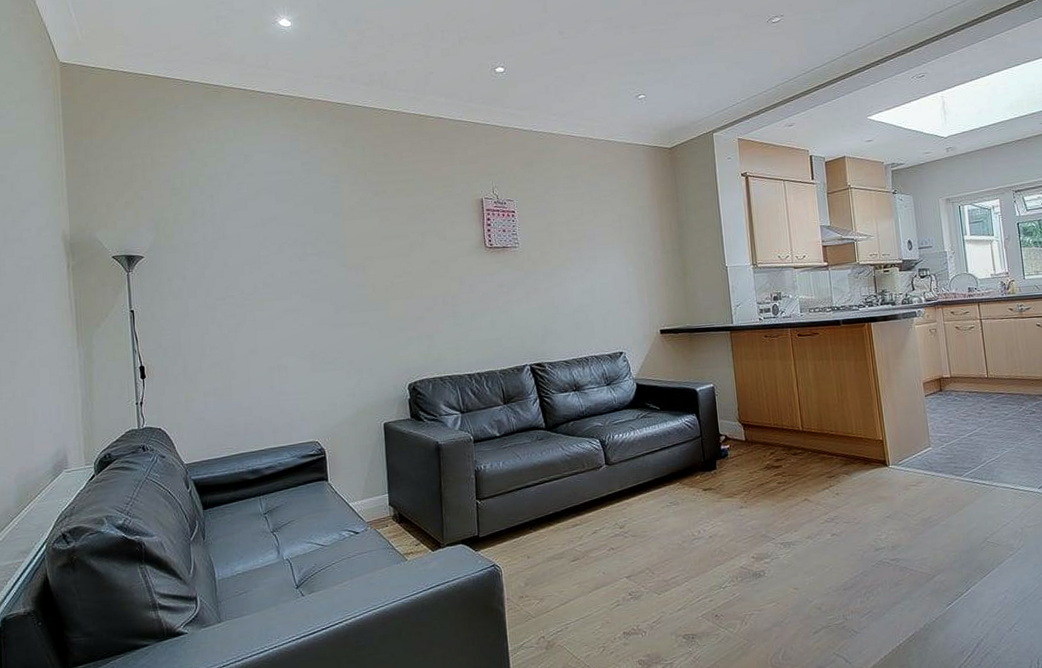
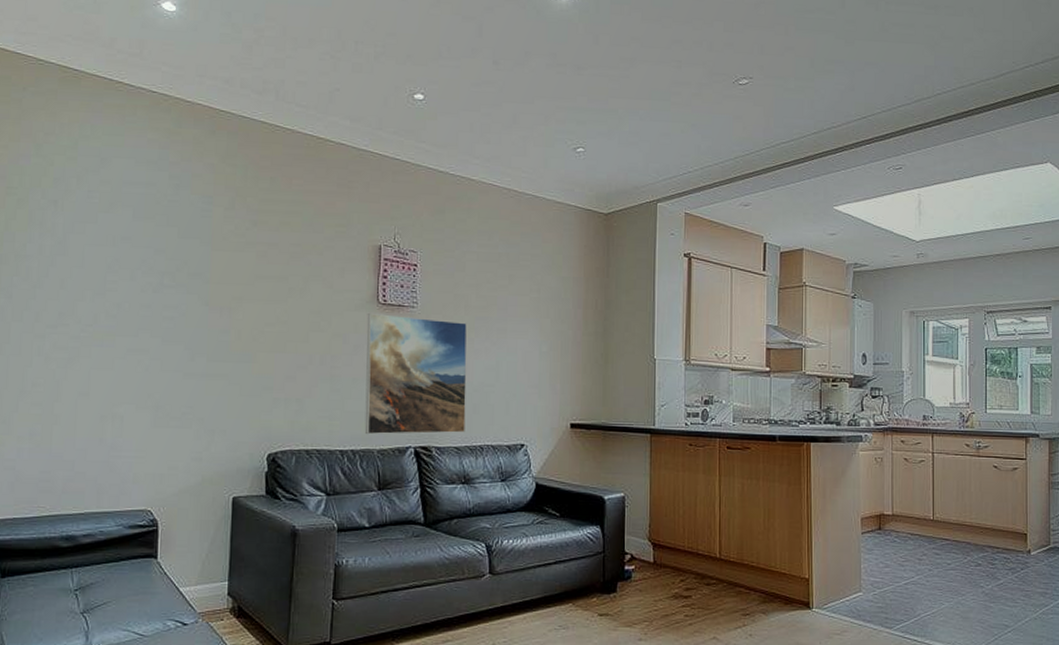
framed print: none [477,254,571,359] -> present [364,314,468,435]

